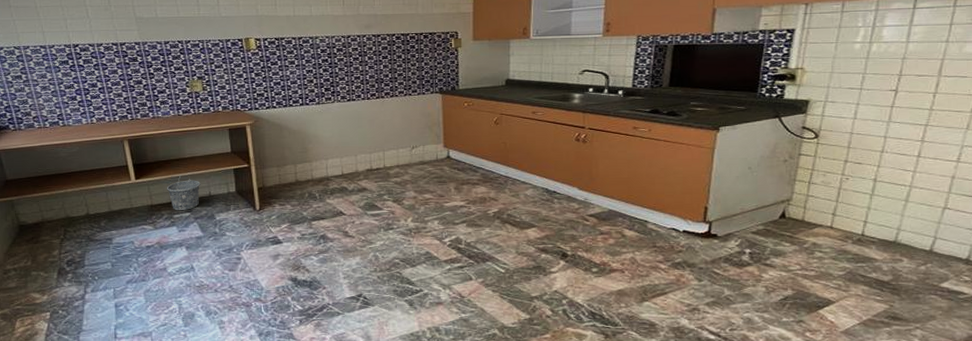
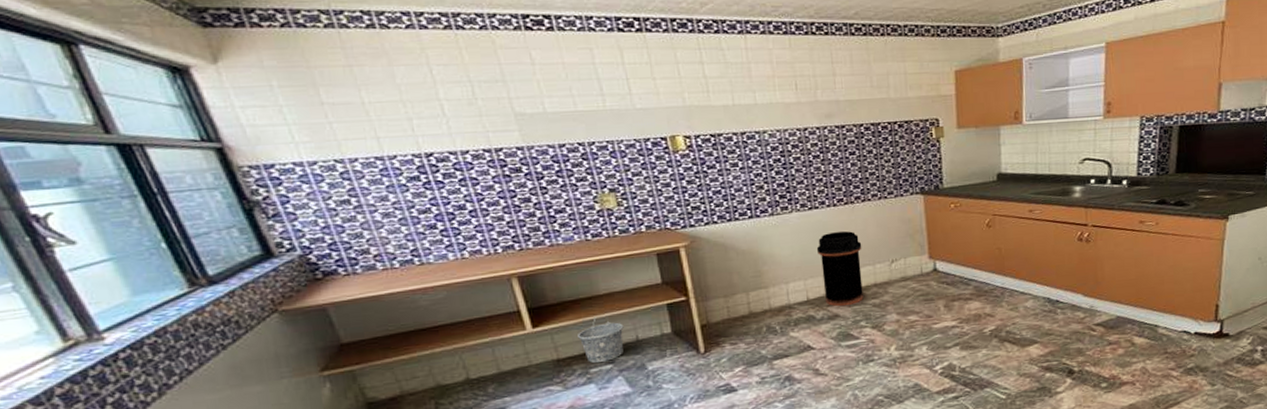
trash can: none [352,120,389,182] -> present [816,231,864,307]

